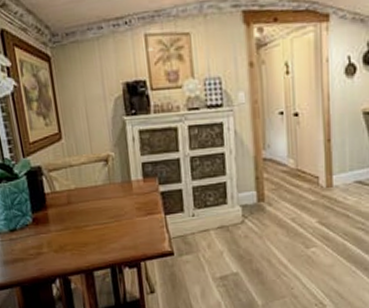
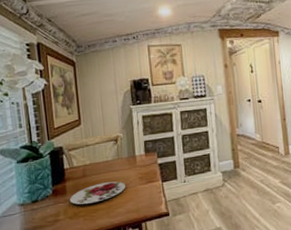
plate: none [53,211,120,236] -> present [69,181,126,205]

